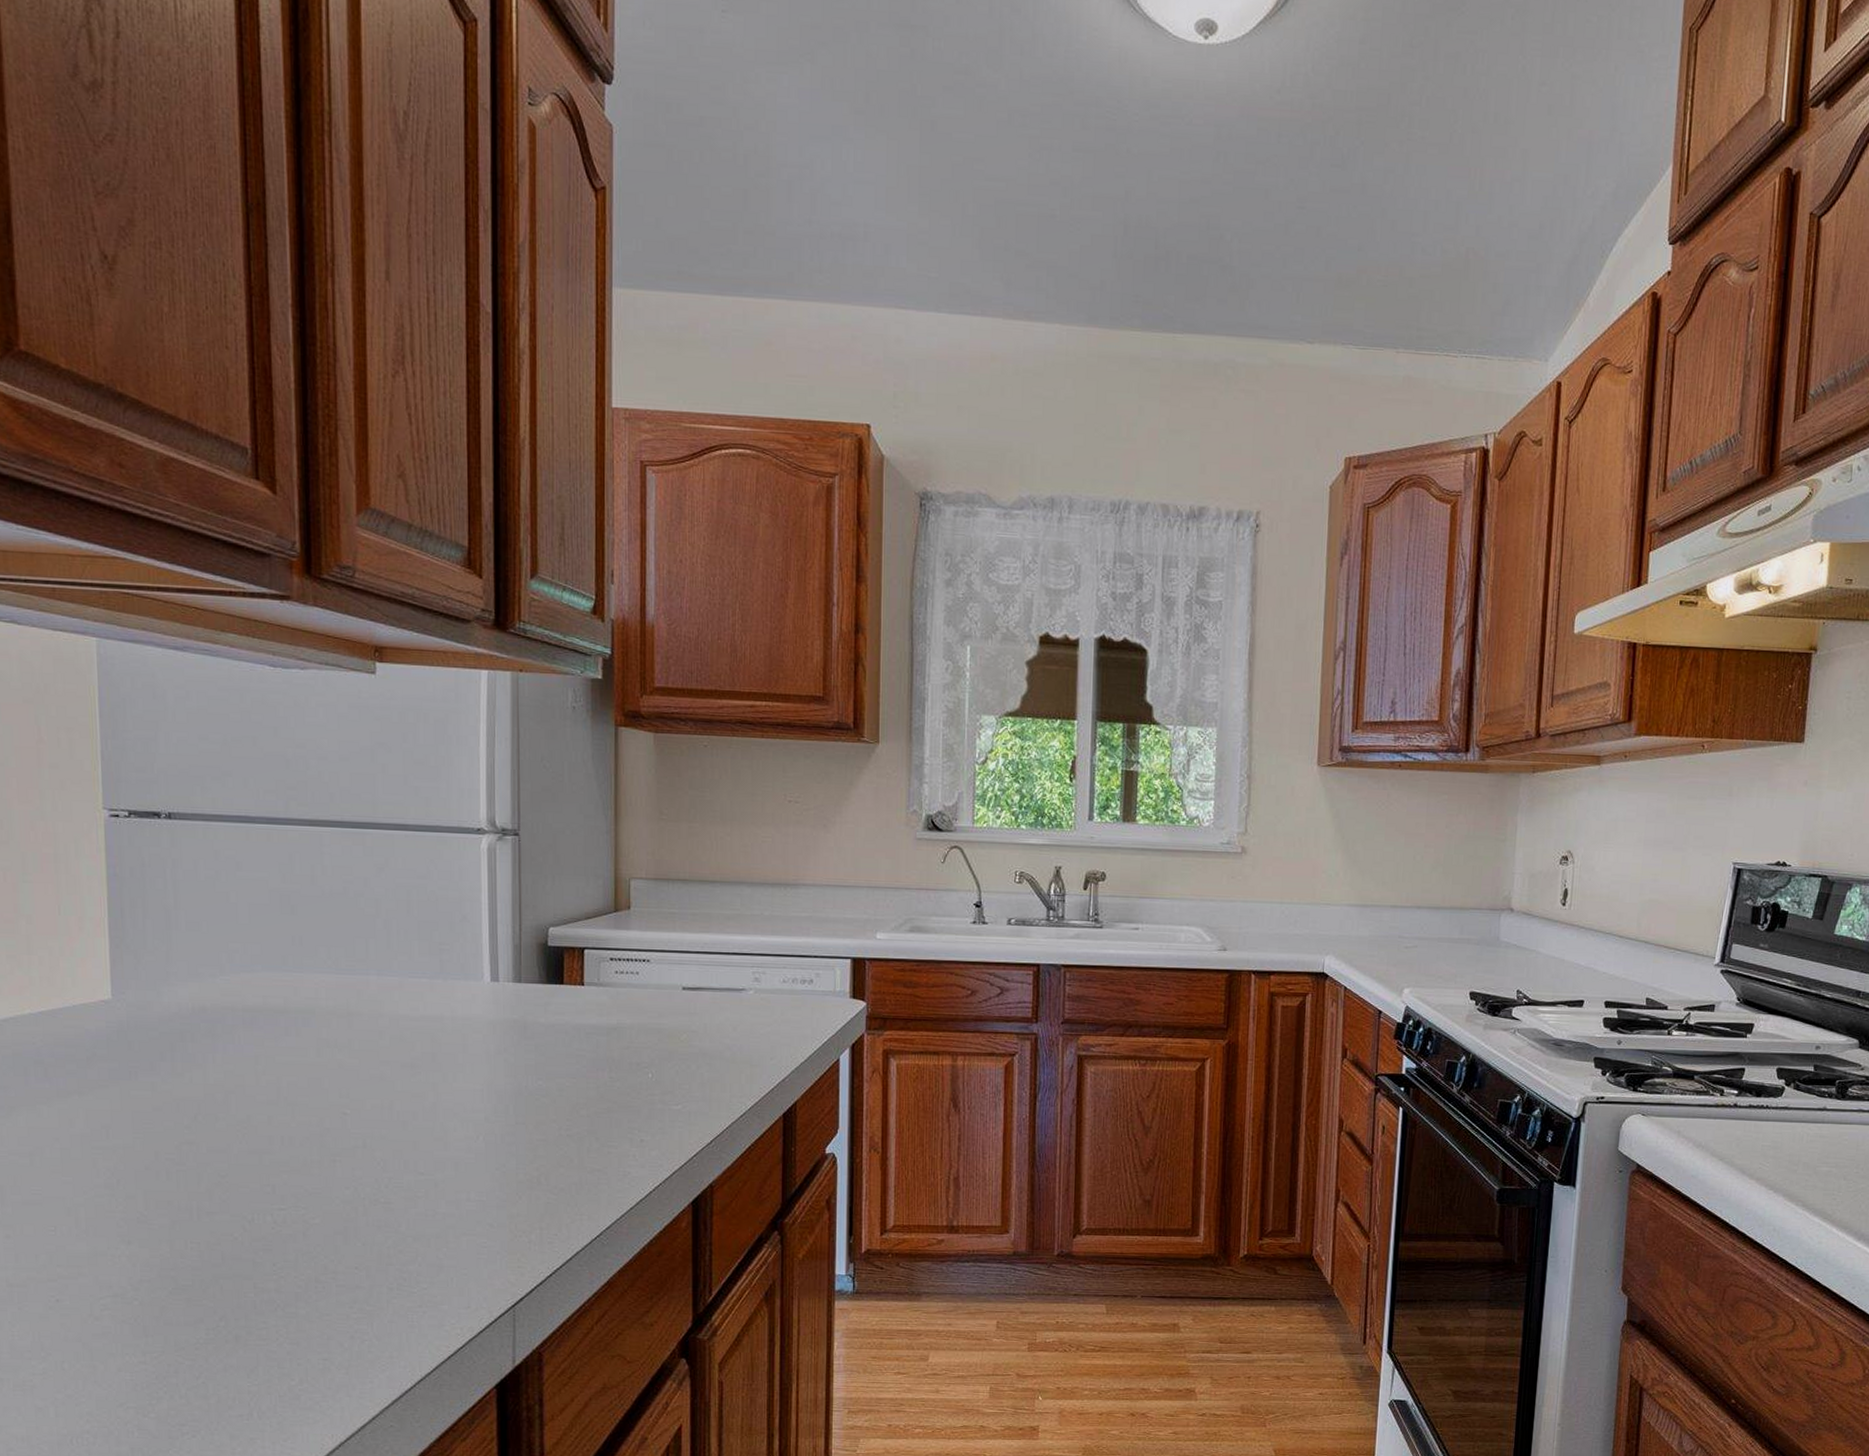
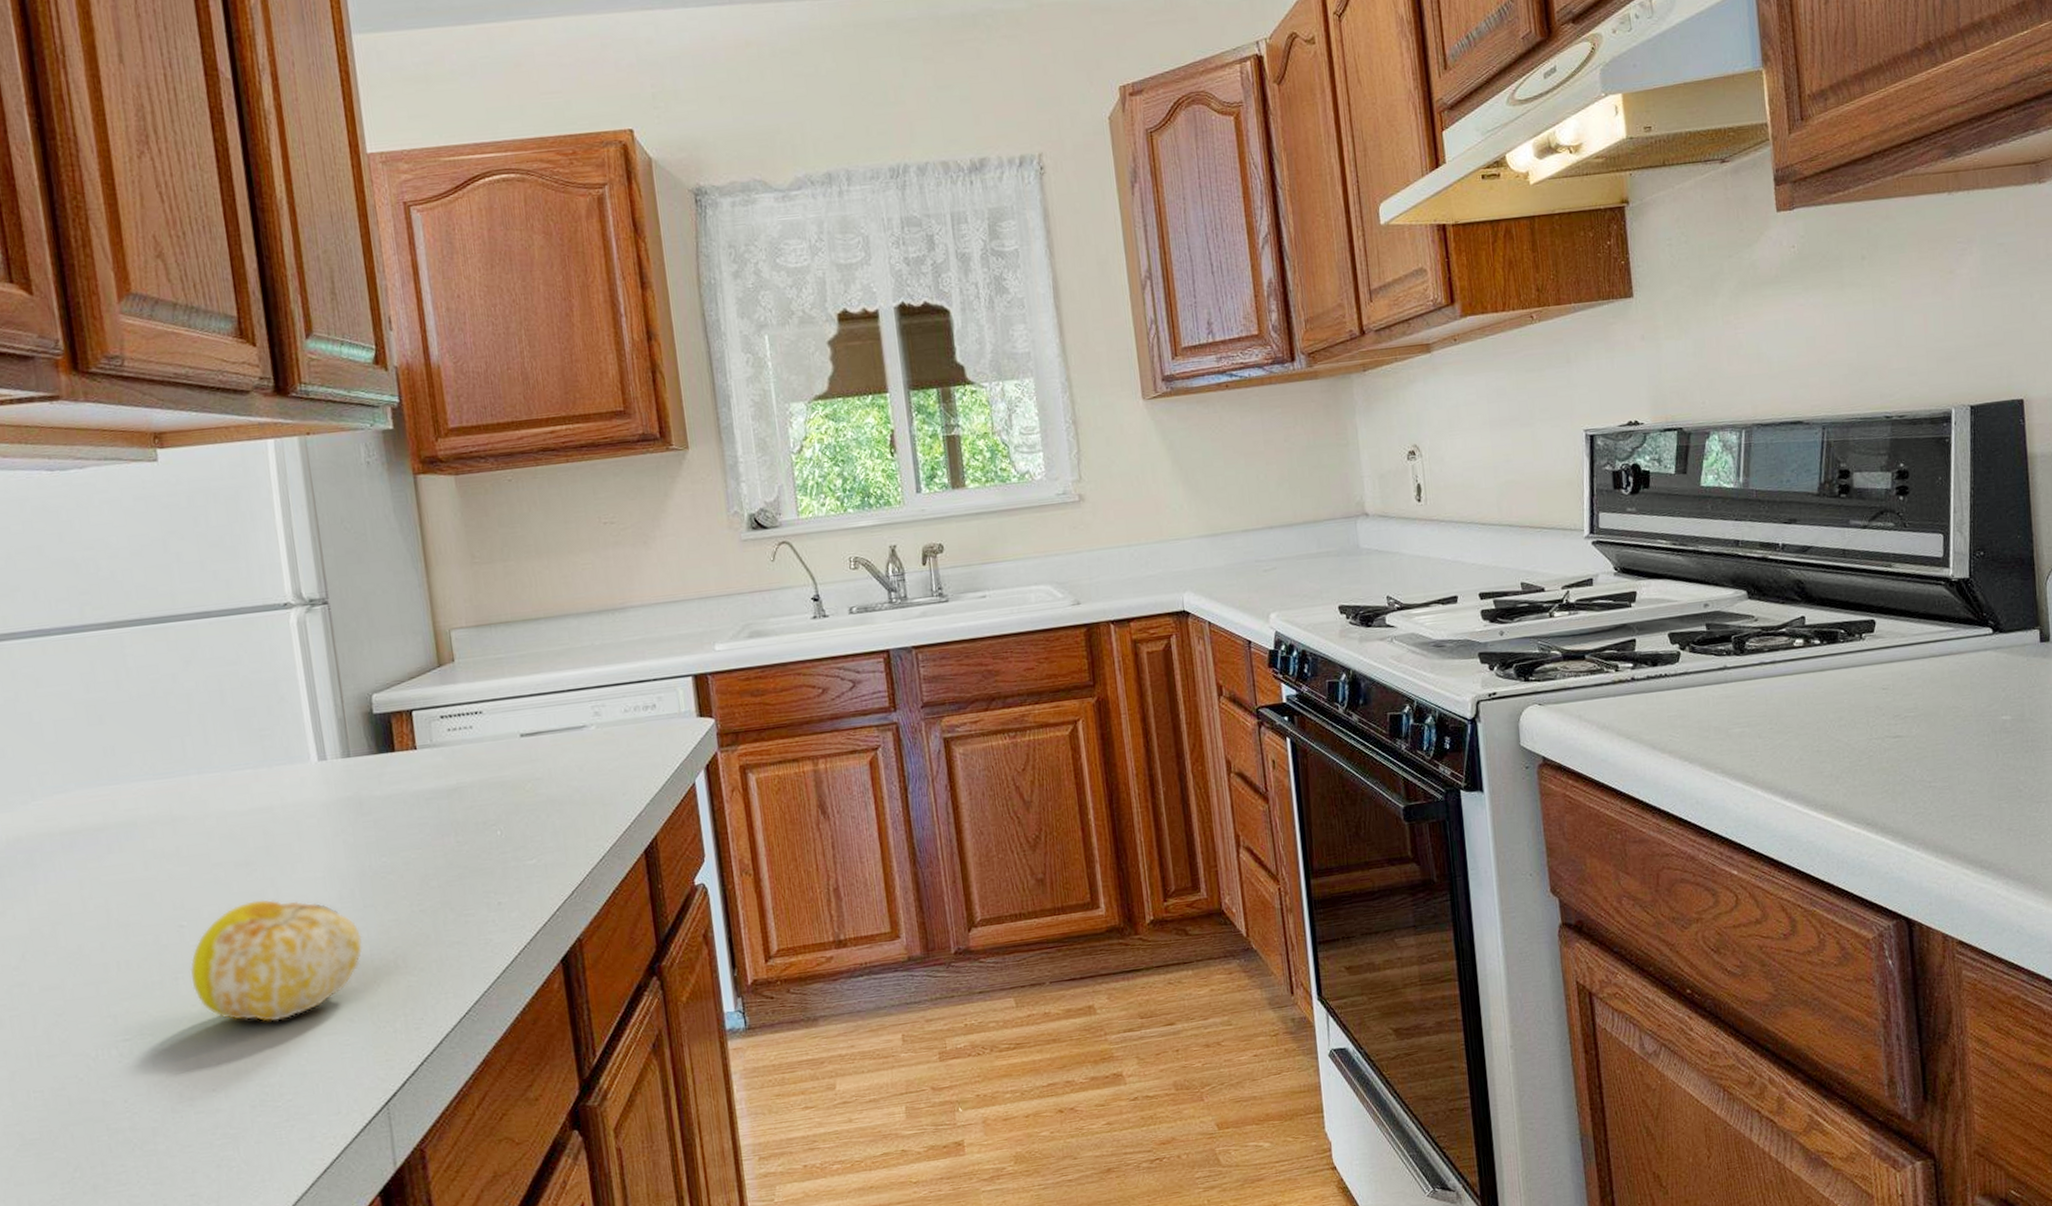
fruit: none [348,1101,511,1215] -> present [190,900,363,1022]

